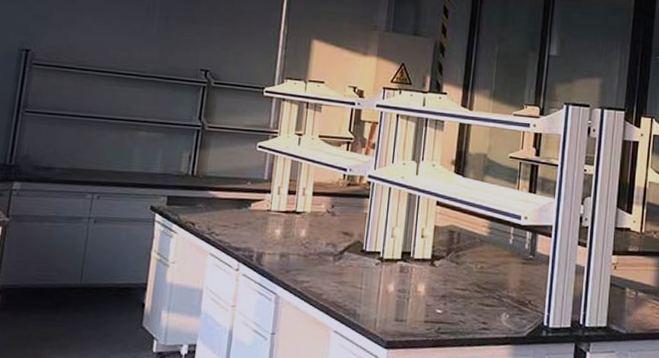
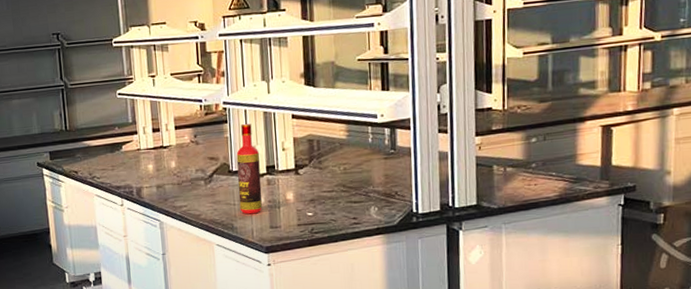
bottle: none [366,201,396,303] -> present [236,123,262,215]

